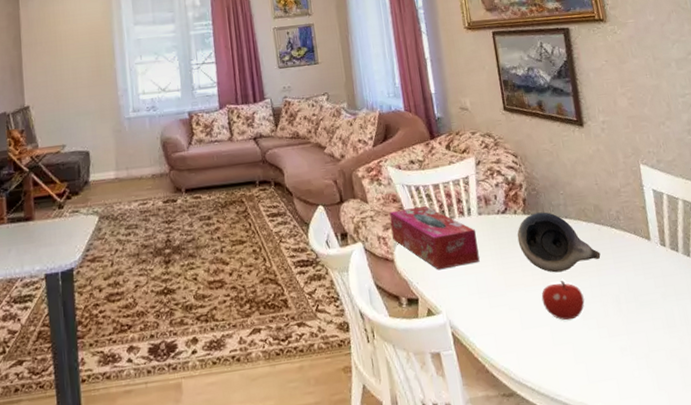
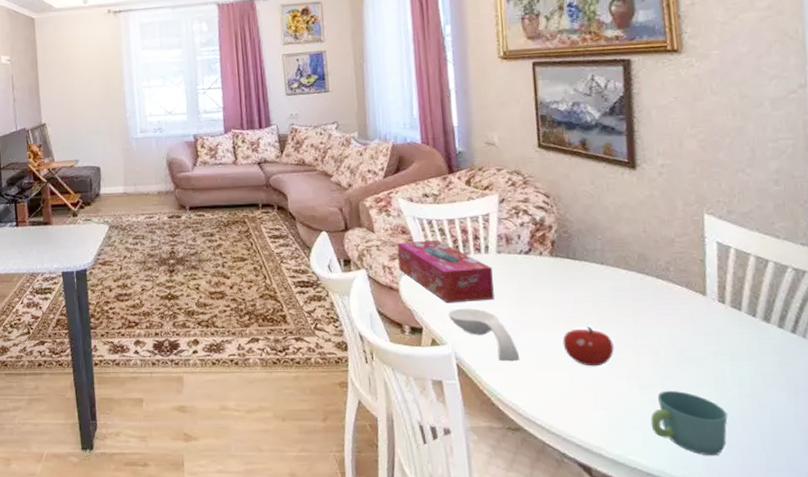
spoon rest: none [441,273,507,326] -> present [449,308,520,362]
teapot: present [517,212,601,273] -> none [540,256,640,318]
mug: none [621,335,683,397] -> present [650,391,728,456]

